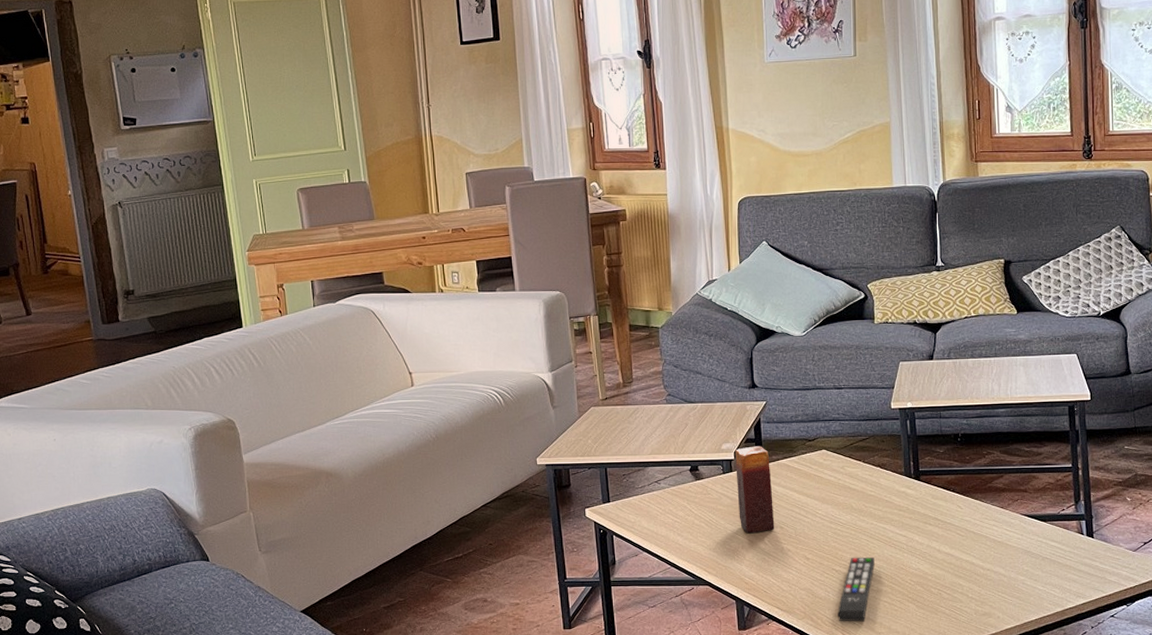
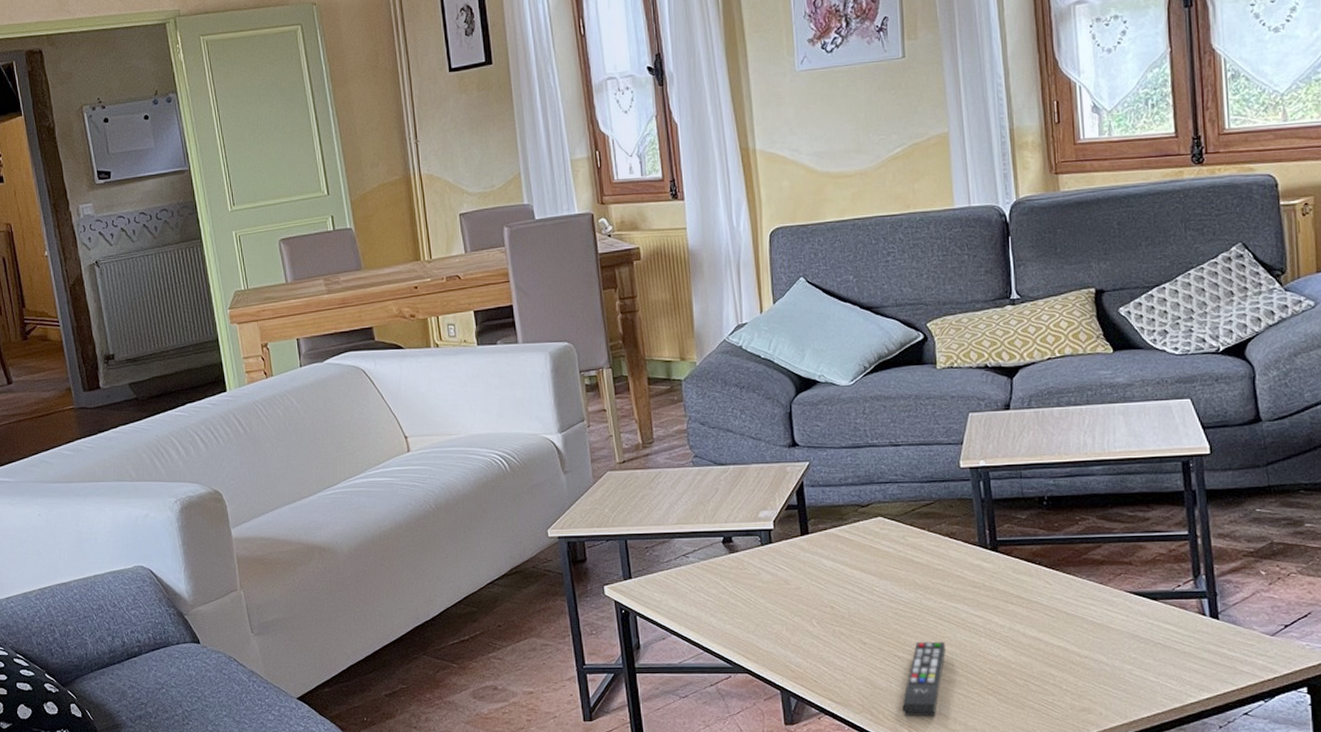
candle: present [735,446,775,534] -> none [775,513,824,614]

